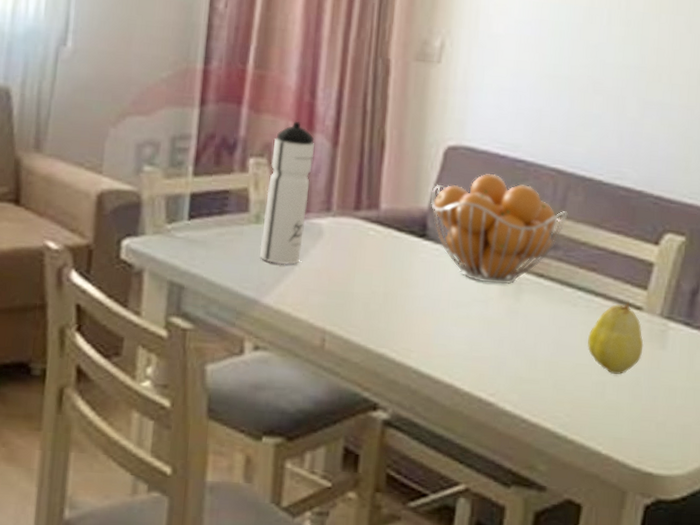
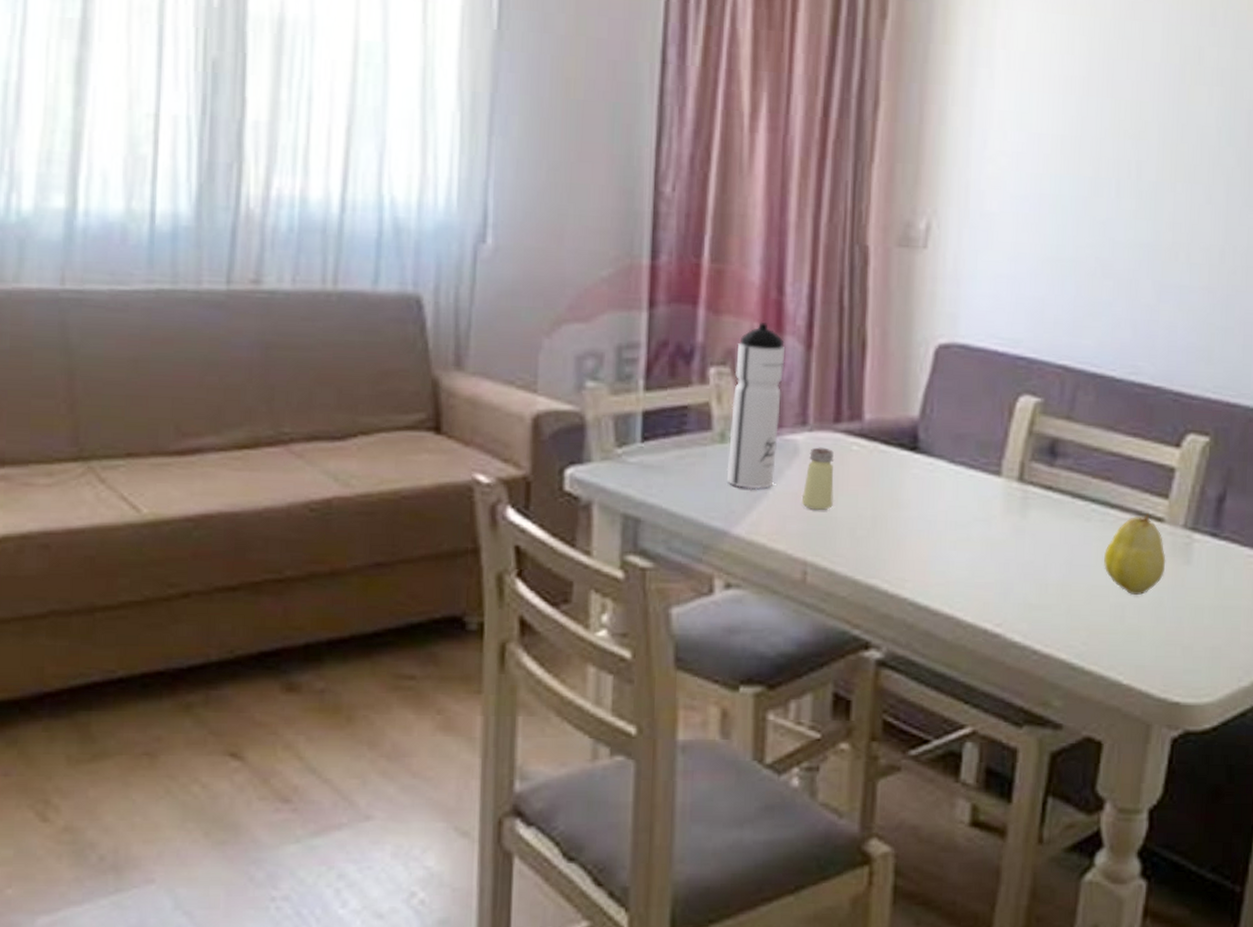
saltshaker: none [323,231,353,286] -> present [801,447,834,511]
fruit basket: present [430,173,568,285] -> none [921,373,1078,500]

